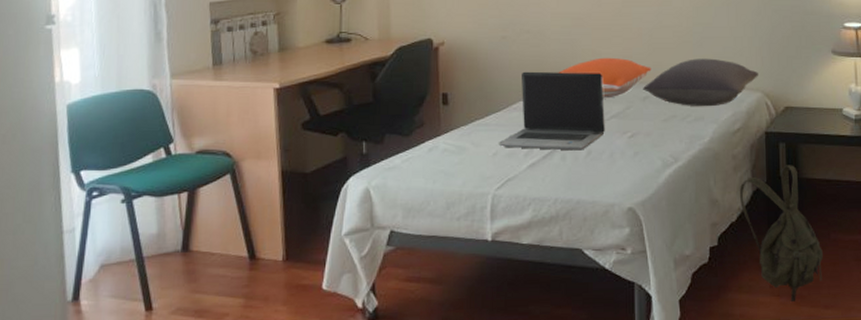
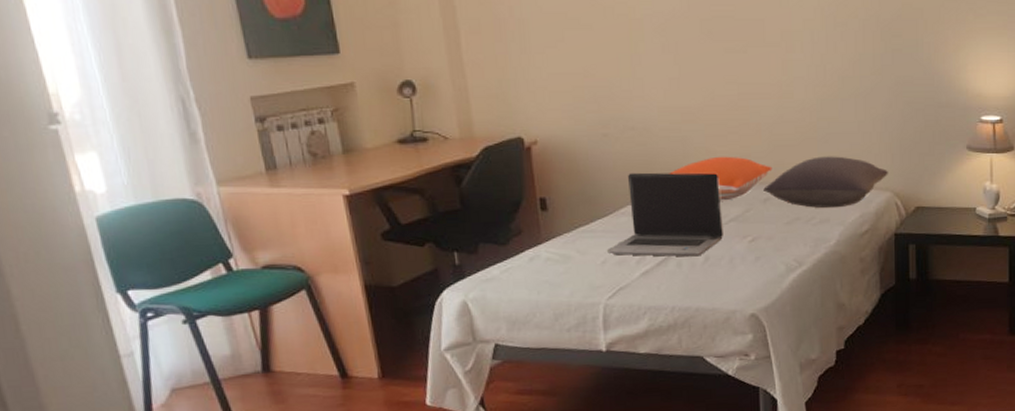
backpack: present [739,165,823,301] -> none [866,266,951,400]

